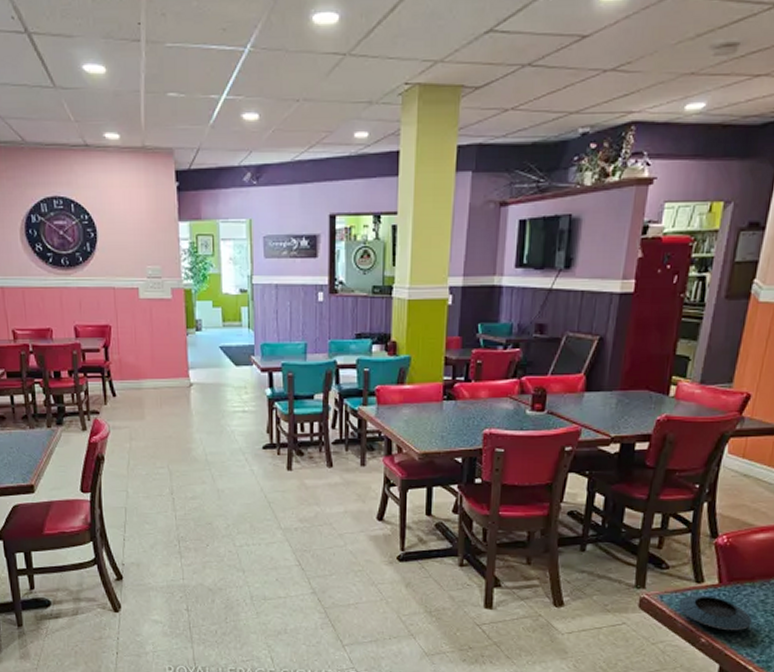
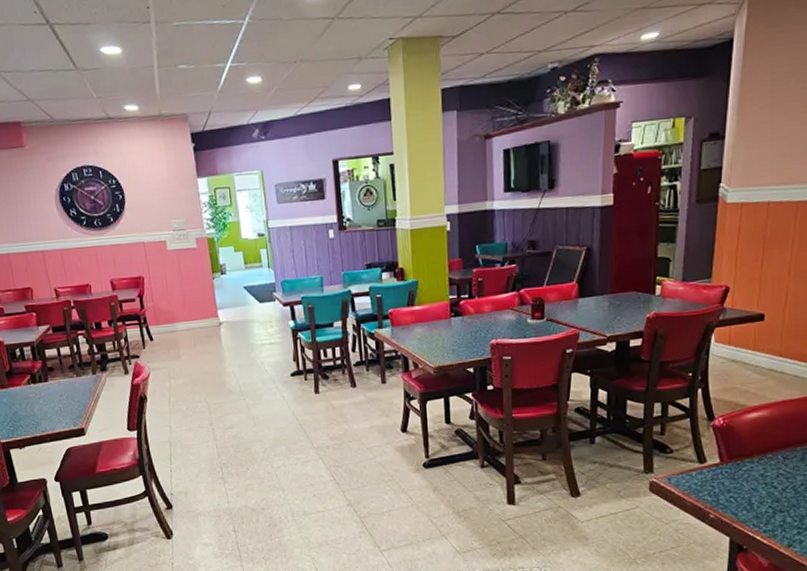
saucer: present [678,595,752,631] -> none [685,474,754,505]

